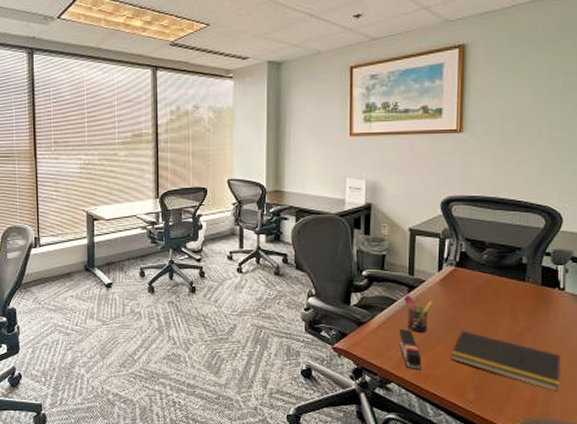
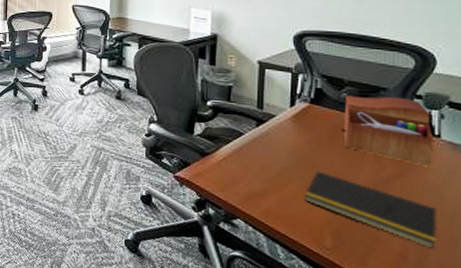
stapler: present [399,329,422,371] -> none [246,163,271,209]
pen holder: present [404,294,434,333] -> none [252,128,285,170]
sewing box: none [482,255,559,318] -> present [340,95,434,167]

